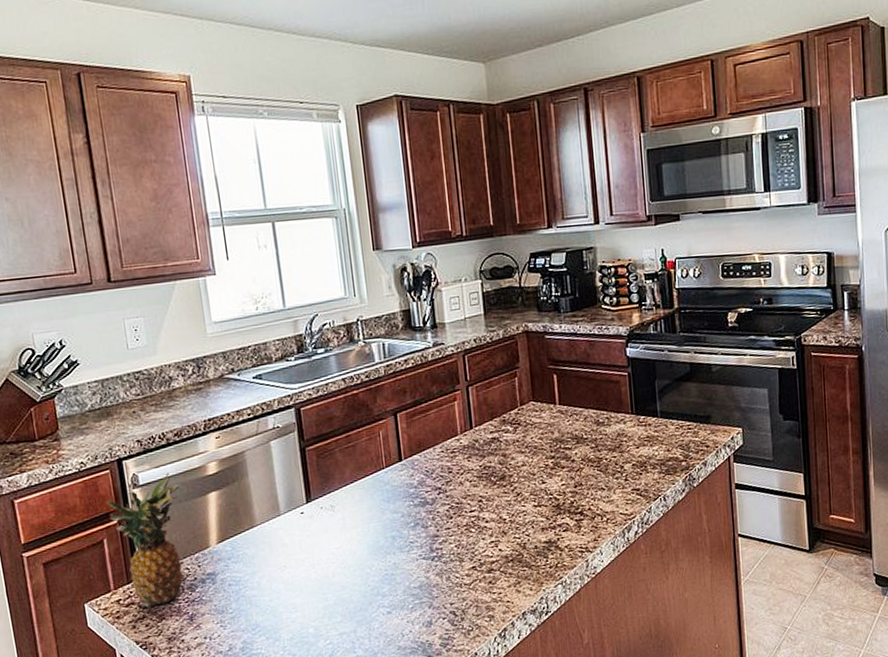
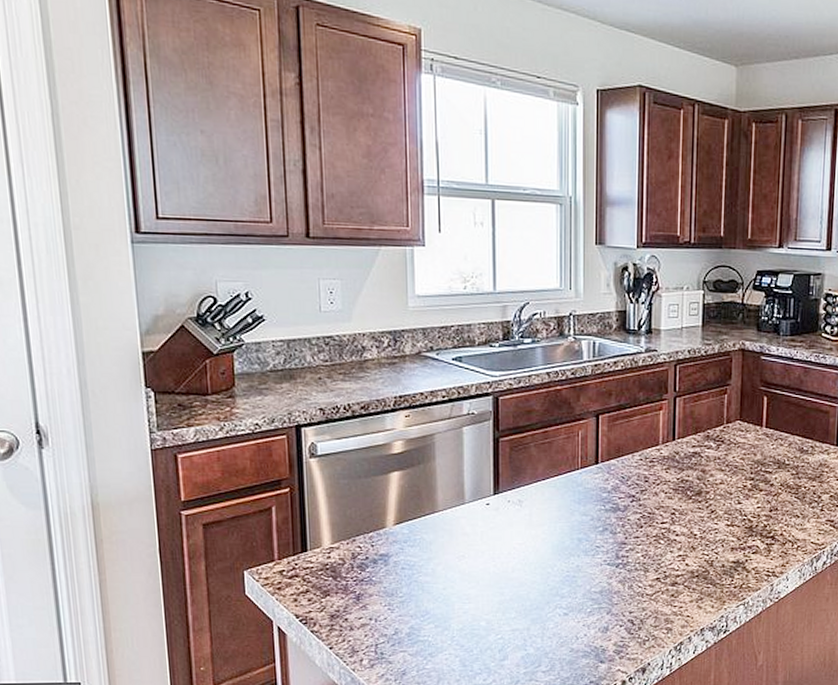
fruit: present [106,472,183,608] -> none [279,446,363,582]

